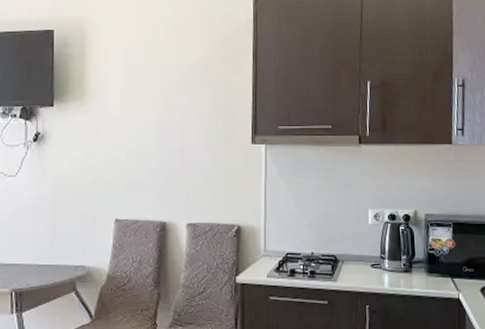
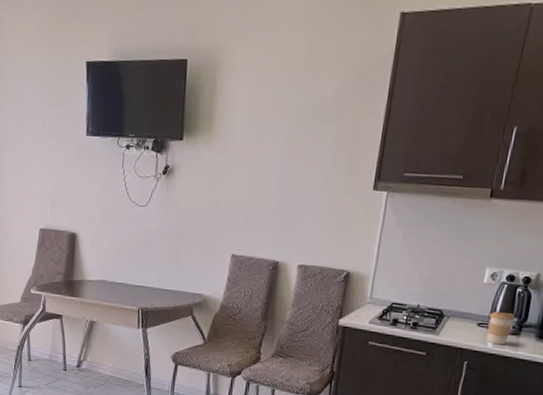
coffee cup: none [381,250,404,284] -> present [486,311,515,345]

